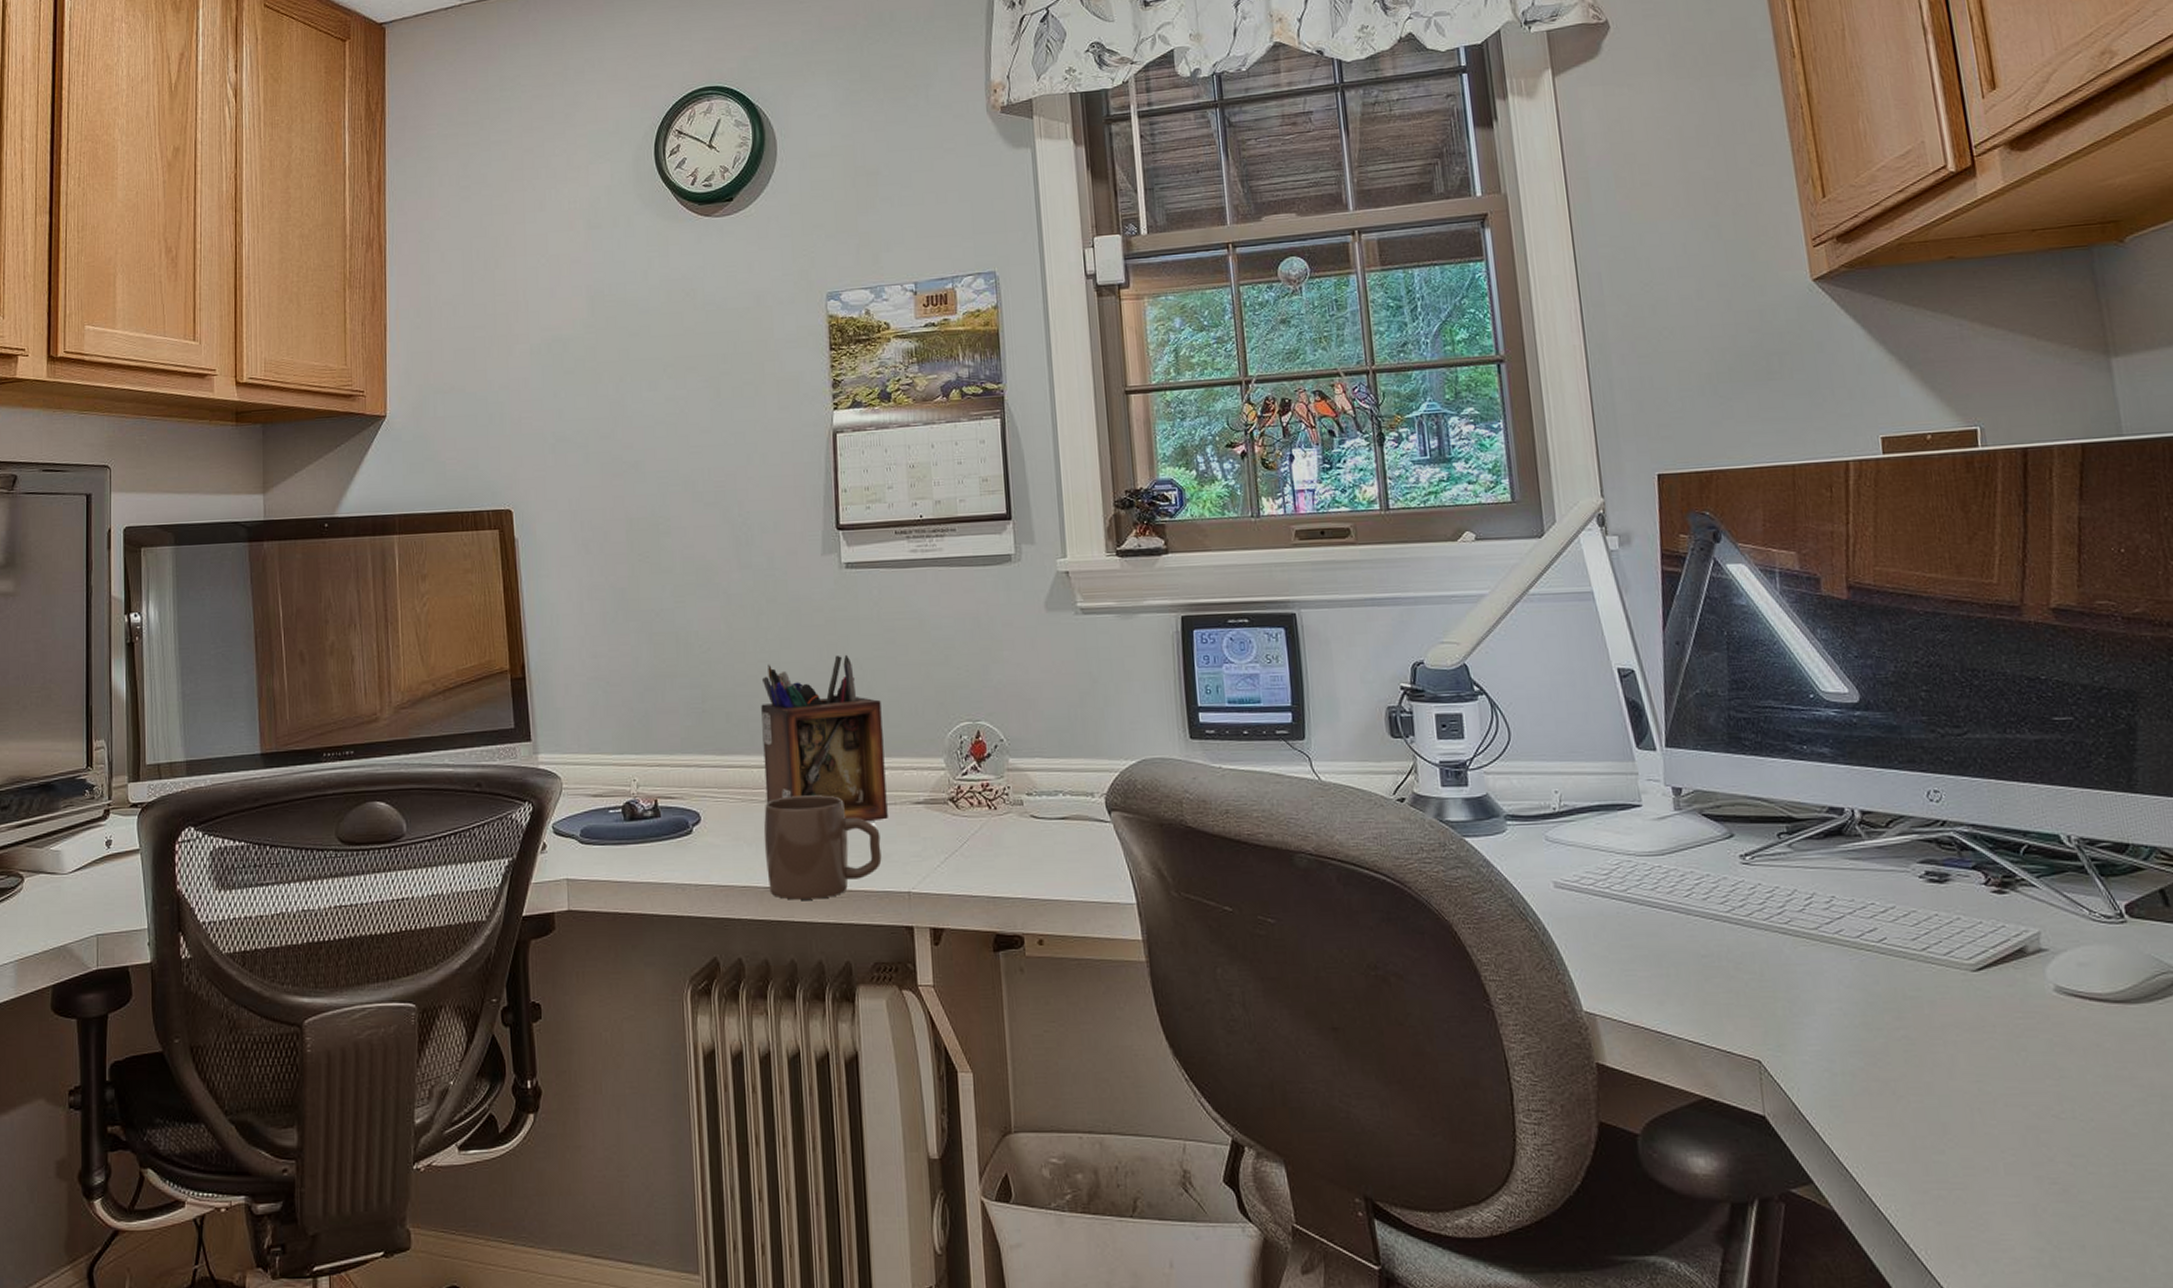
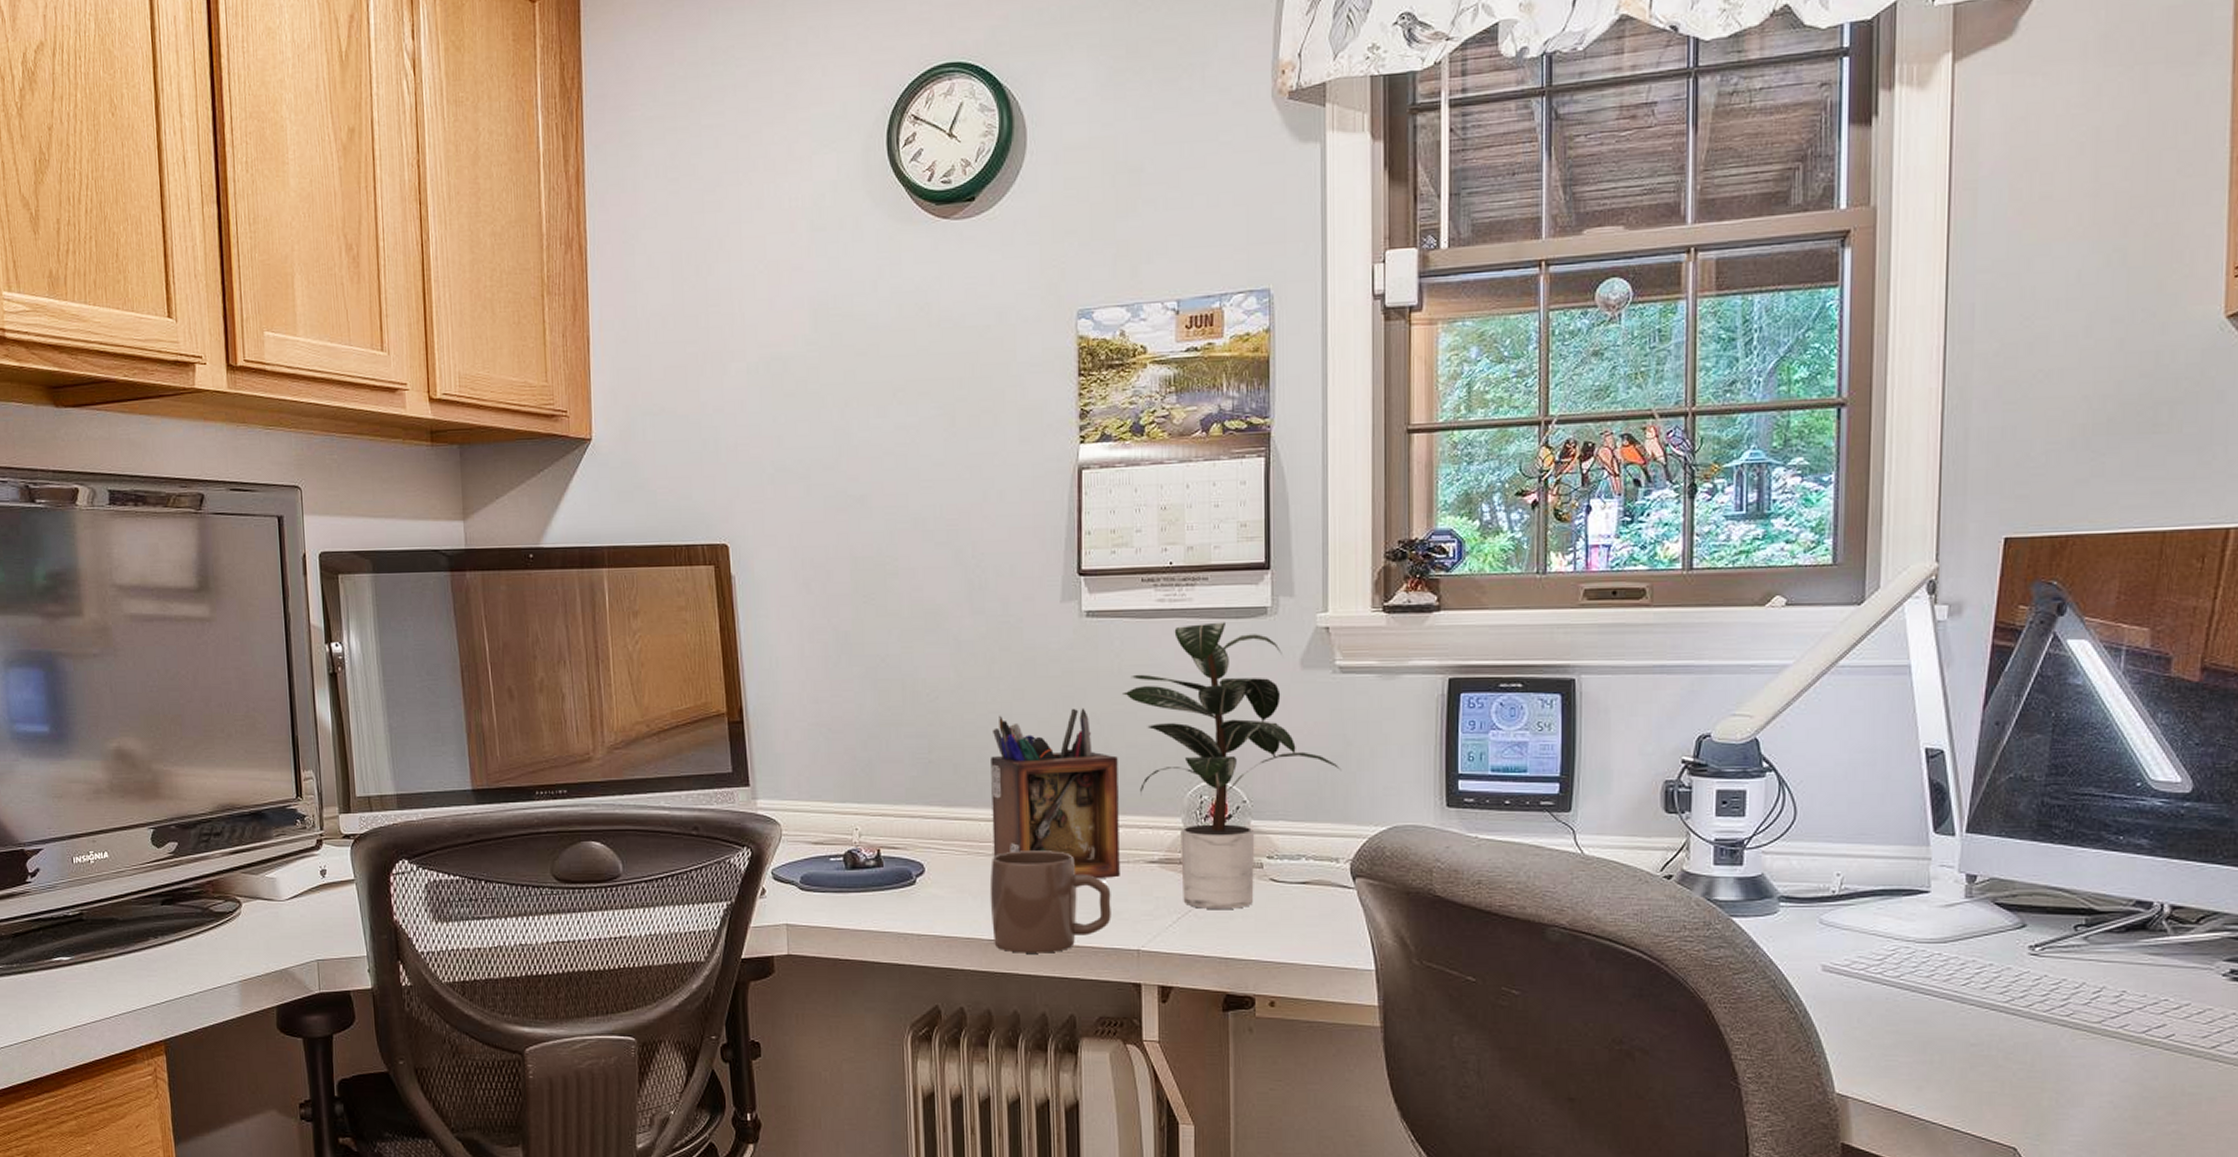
potted plant: none [881,569,1090,848] -> present [1121,622,1342,909]

